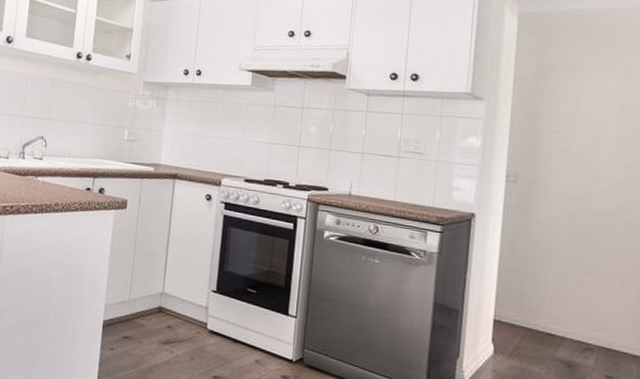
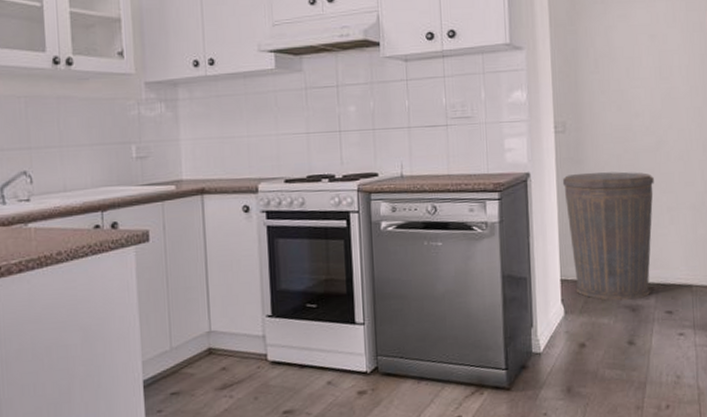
trash can: none [507,222,608,357] -> present [562,171,654,301]

